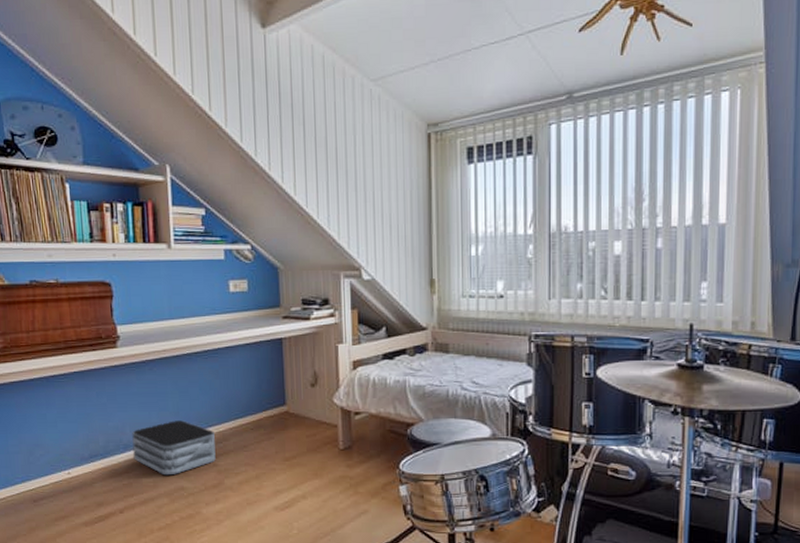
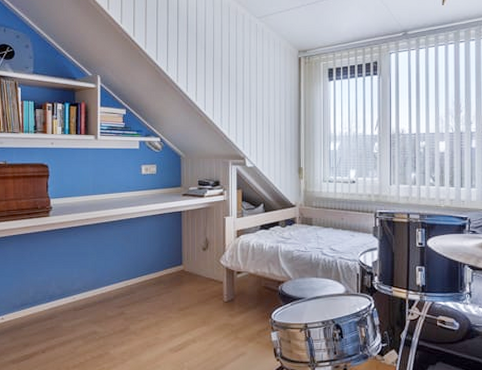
storage bin: present [132,420,216,476] -> none [57,276,124,322]

